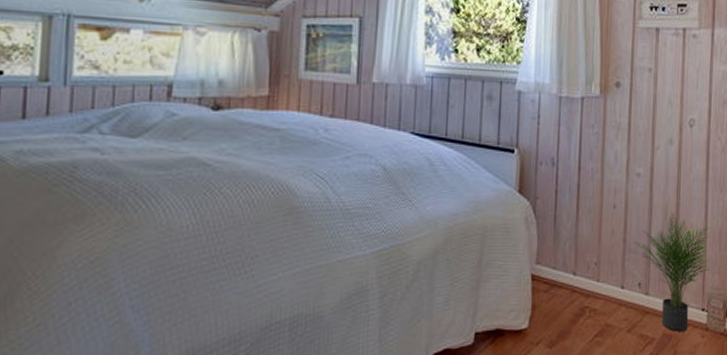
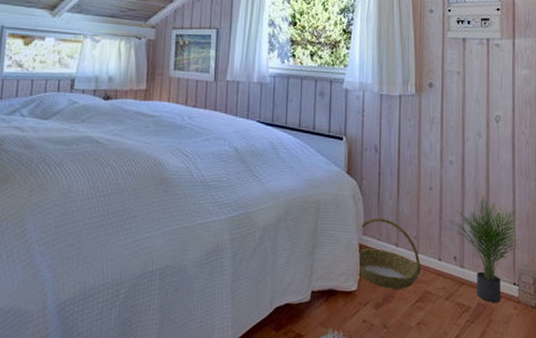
basket: none [528,243,601,324] -> present [357,217,421,289]

